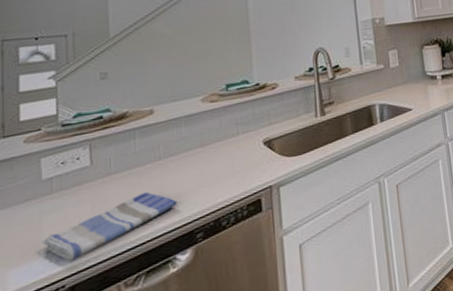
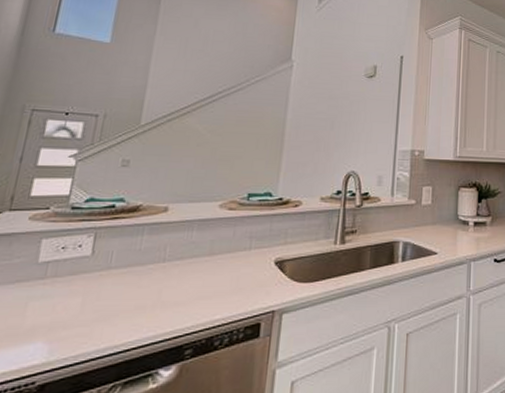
dish towel: present [41,192,178,261] -> none [22,295,173,355]

